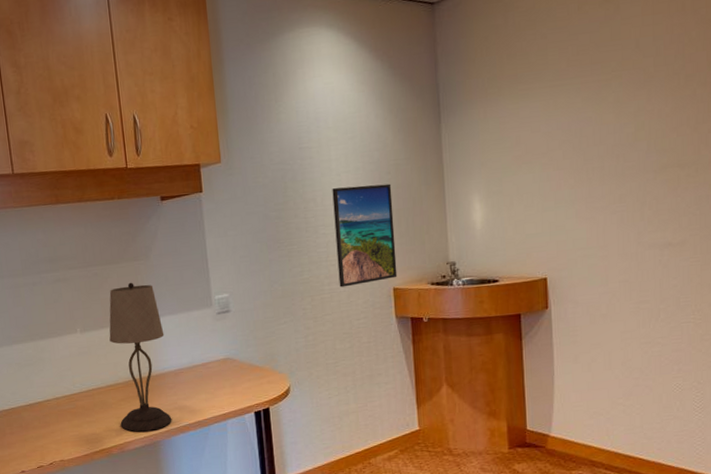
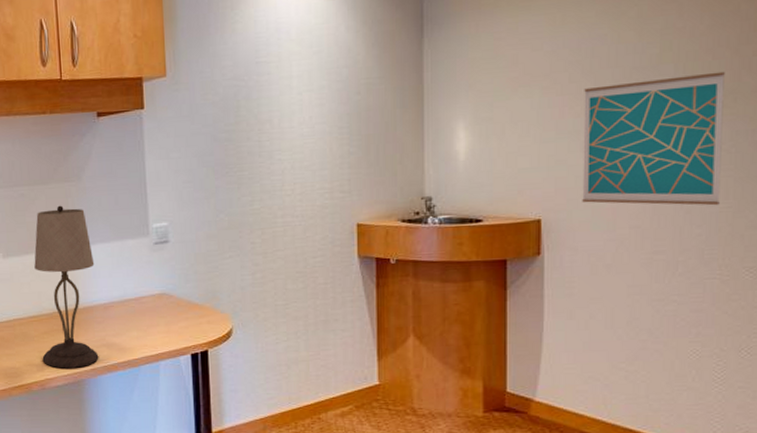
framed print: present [332,183,398,288] -> none [291,105,363,221]
wall art: none [576,146,690,262] -> present [582,71,725,206]

